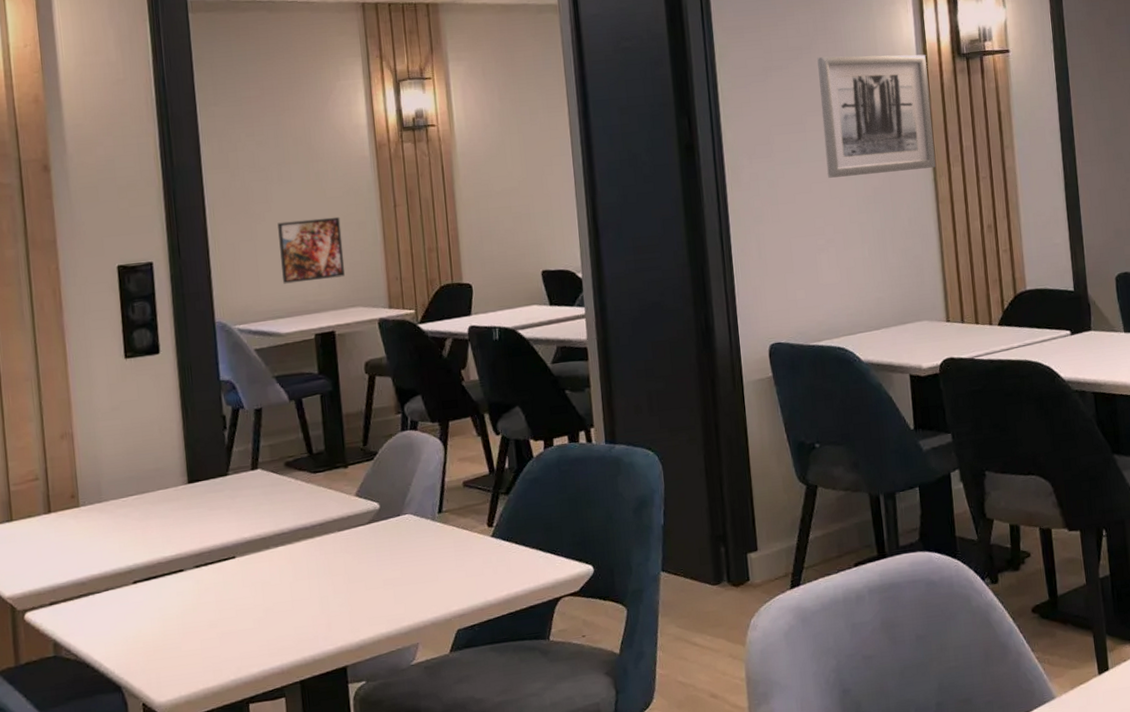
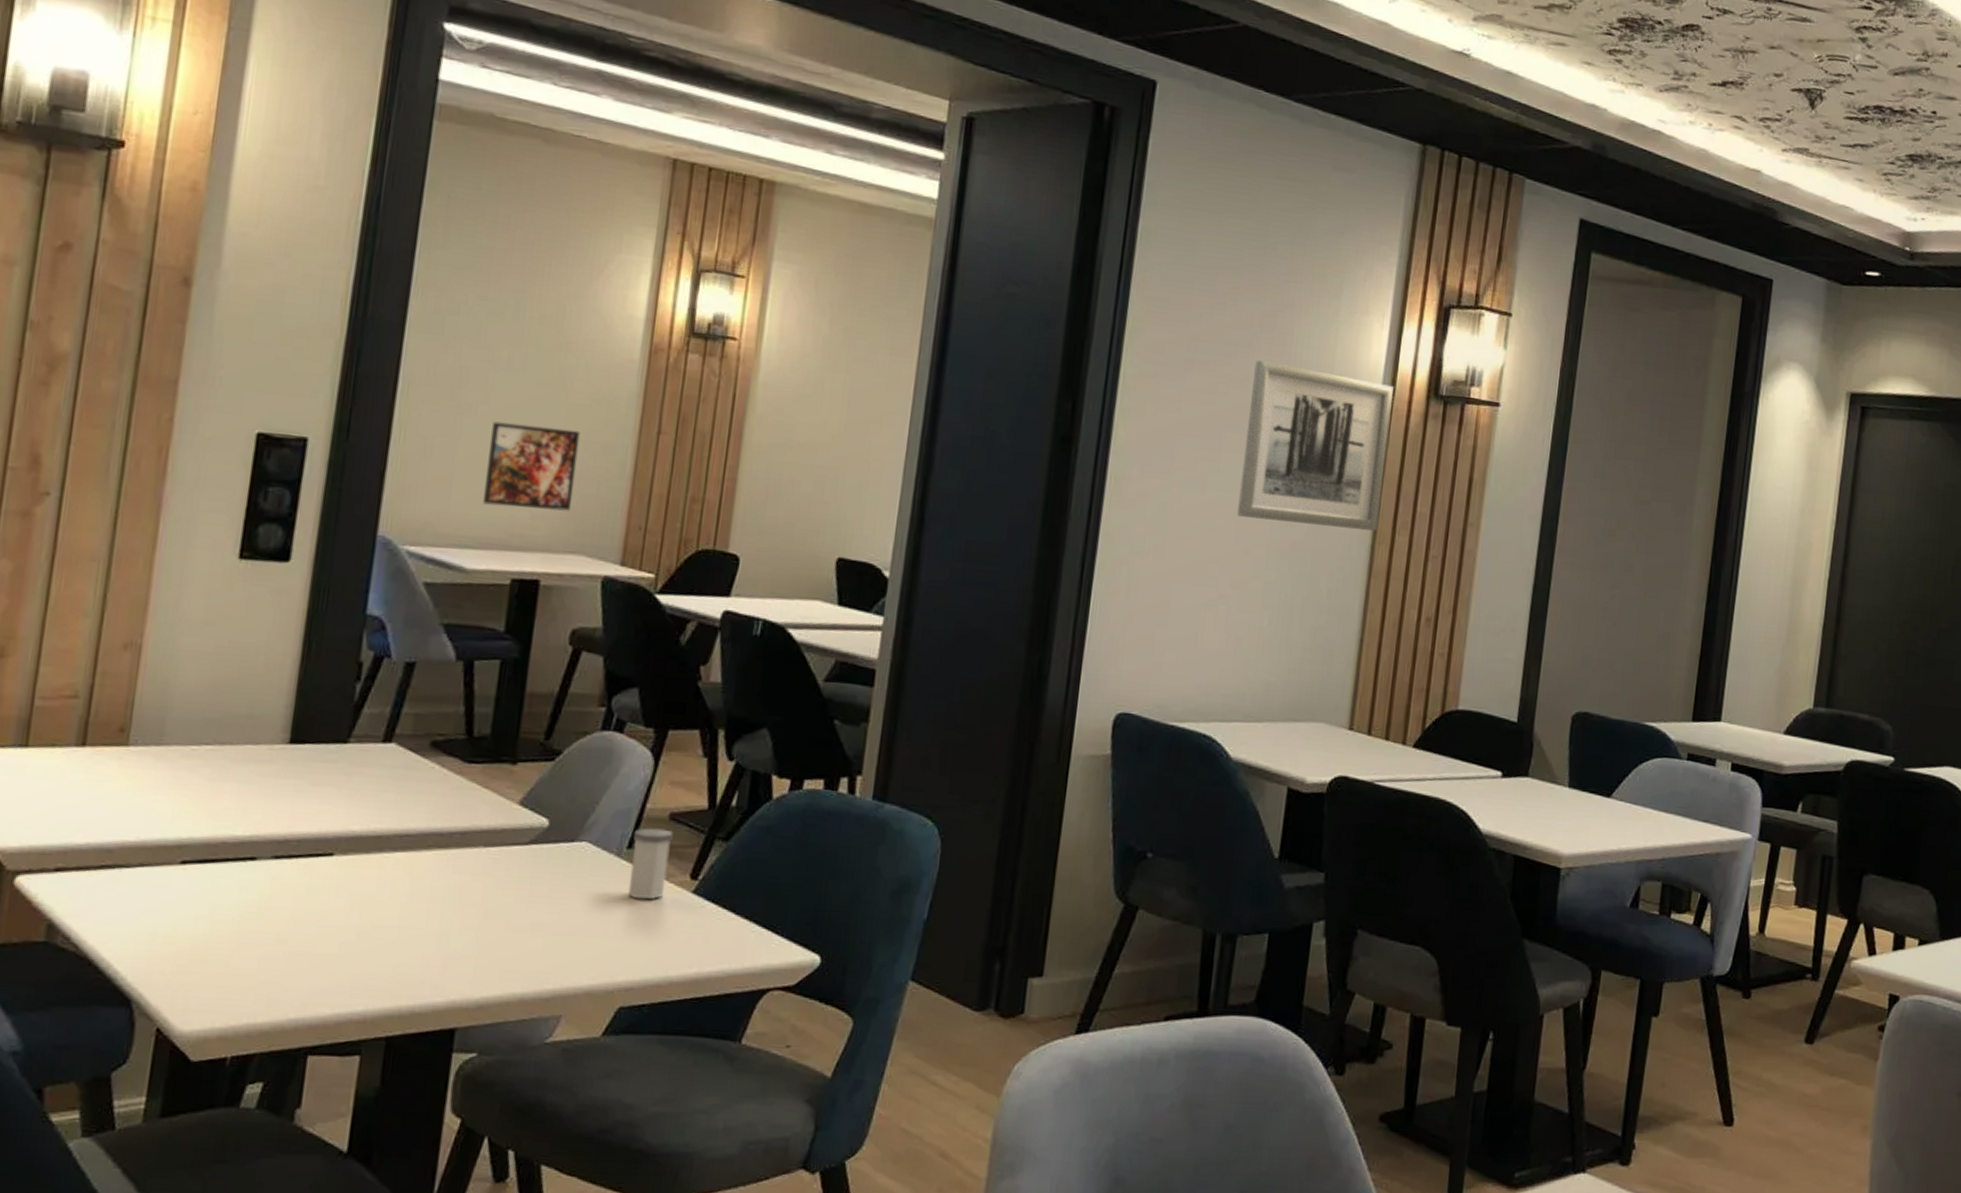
salt shaker: none [440,494,472,549] -> present [627,828,673,899]

